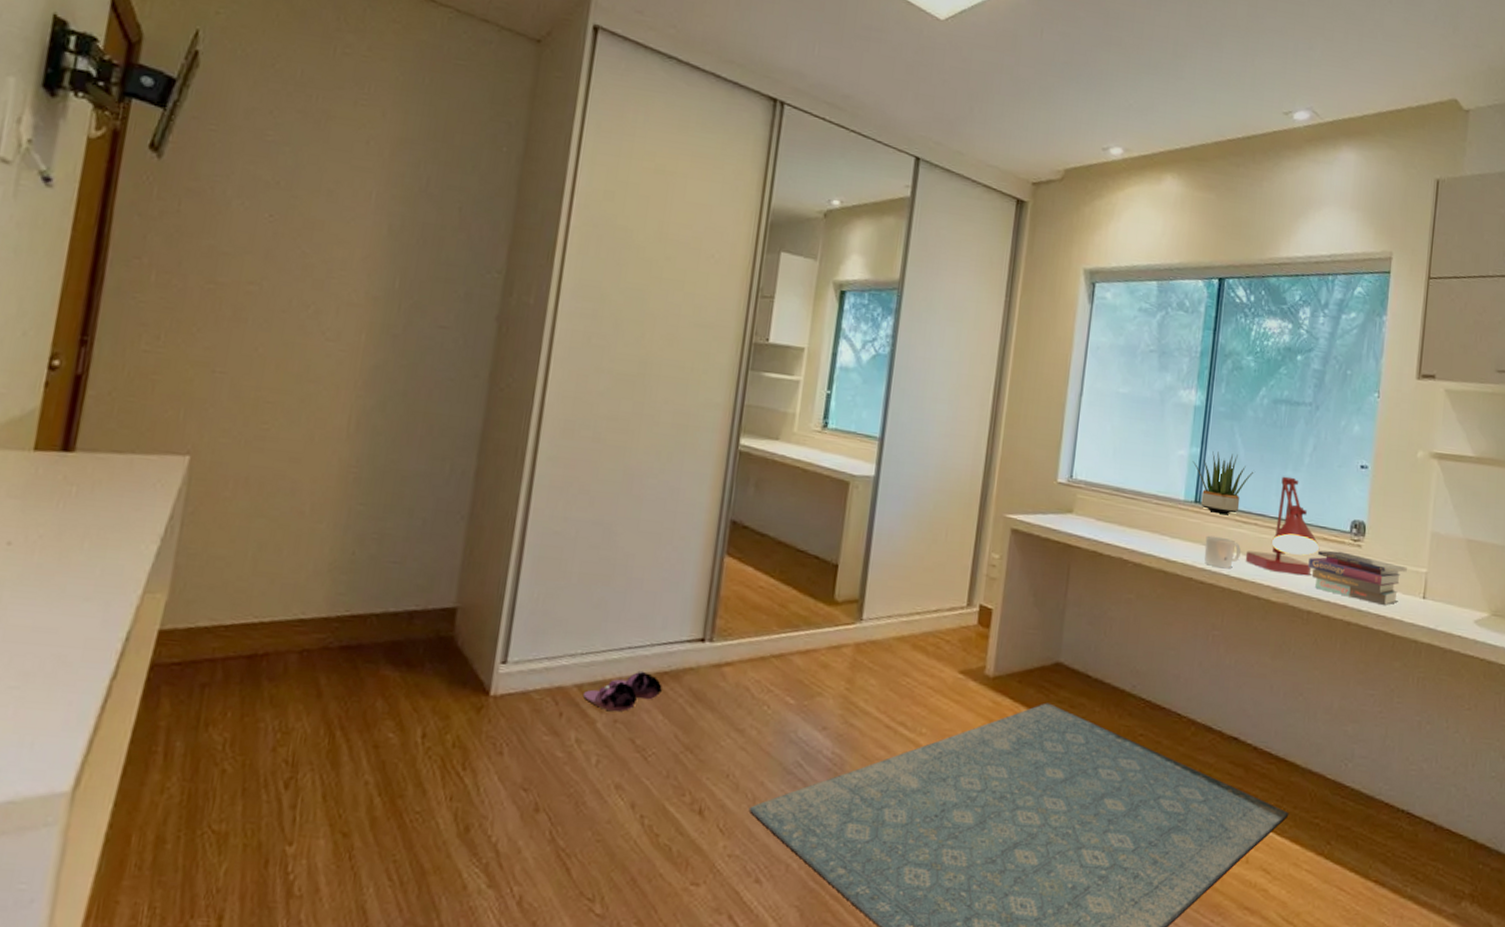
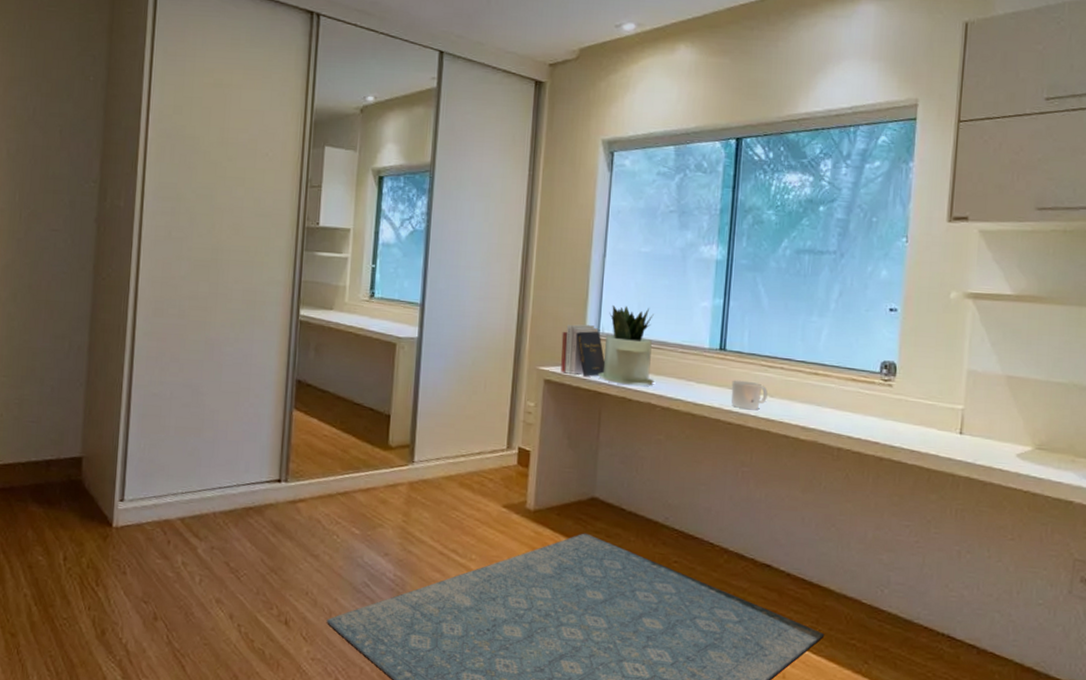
slippers: present [582,670,662,712] -> none [185,506,249,541]
books: none [1029,468,1077,528] -> present [561,324,605,377]
planter: none [1068,449,1129,540] -> present [597,305,654,387]
potted plant: present [1192,451,1256,514] -> none [716,301,780,360]
desk lamp: present [1245,476,1320,576] -> none [772,322,849,415]
books: present [1308,550,1407,606] -> none [837,390,942,442]

